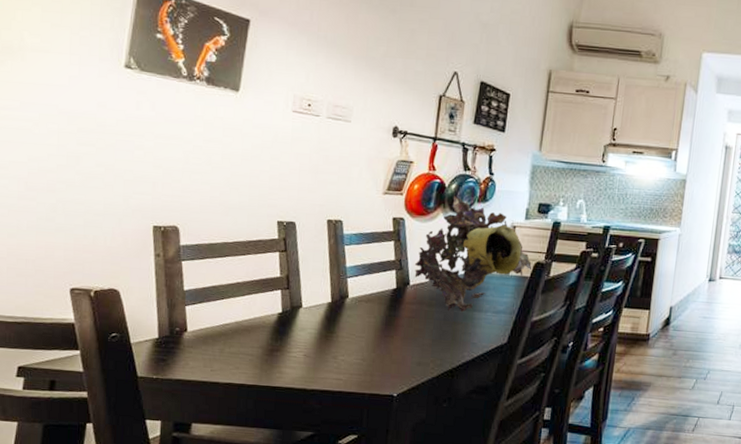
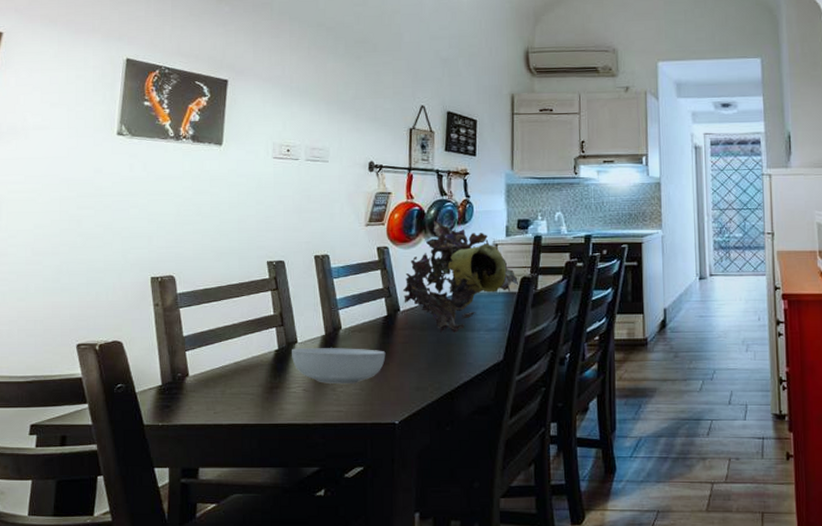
serving bowl: none [295,313,391,353] -> present [292,348,386,383]

